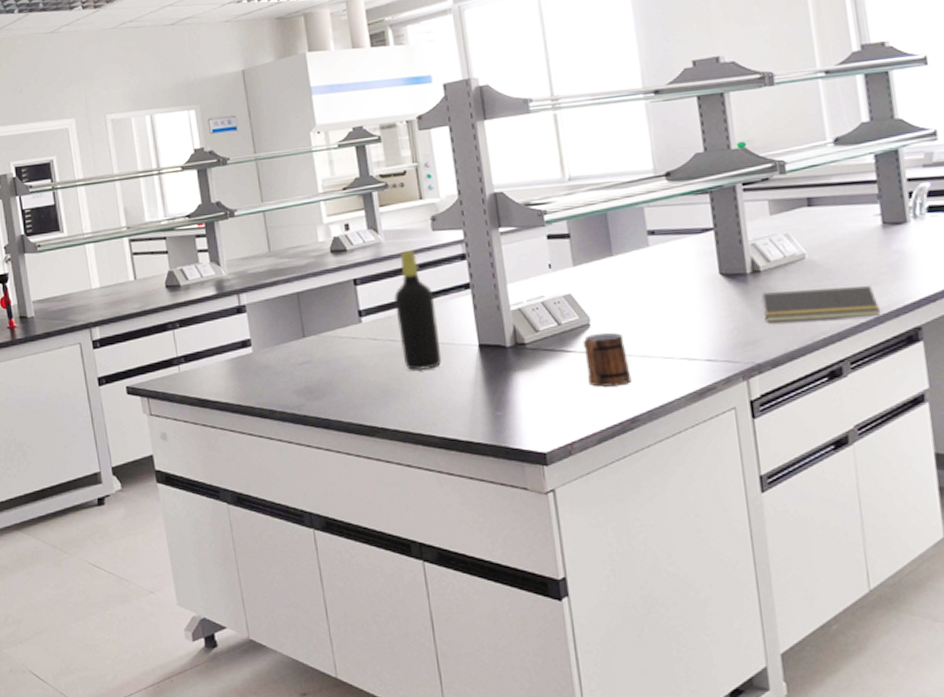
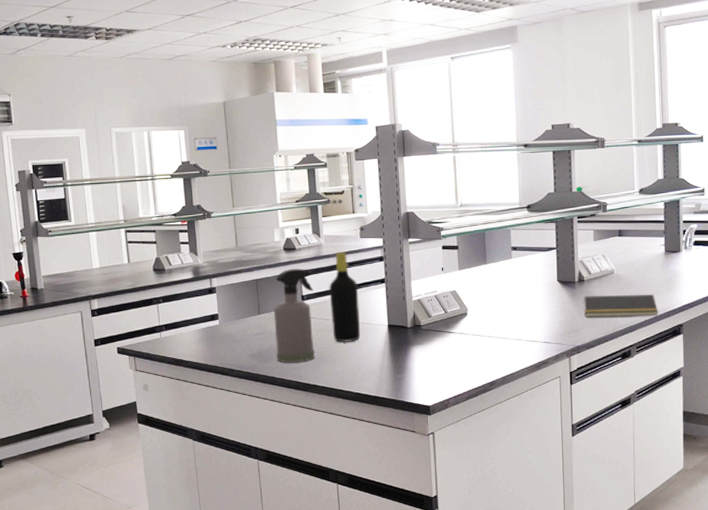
spray bottle: none [321,275,382,400] -> present [273,268,315,363]
mug: present [582,332,632,387] -> none [461,319,493,359]

